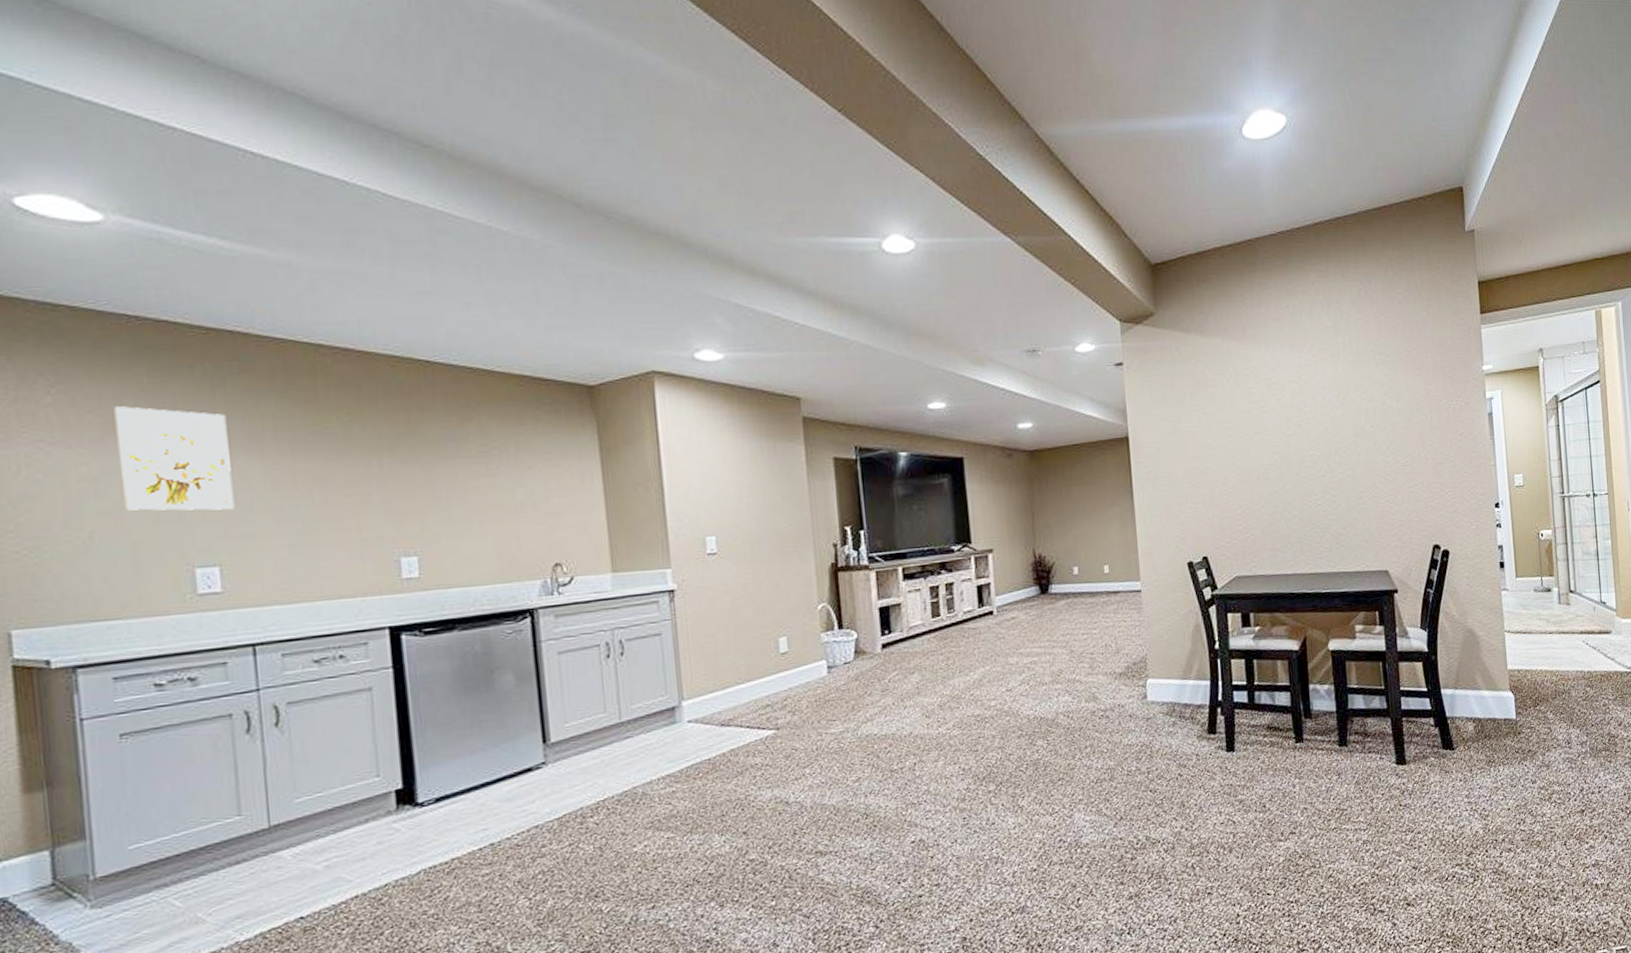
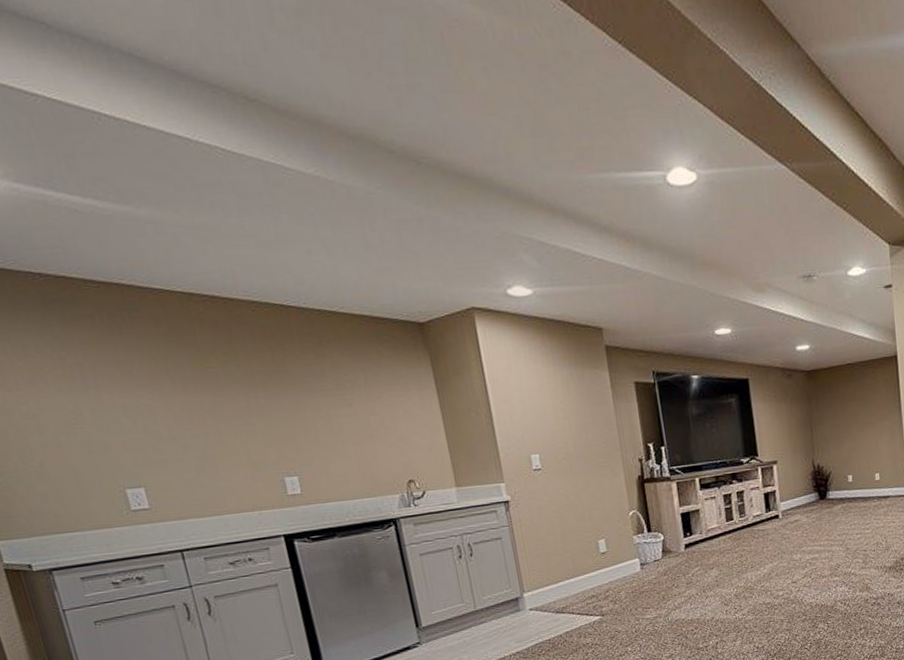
wall art: present [114,406,235,511] -> none [37,353,147,443]

